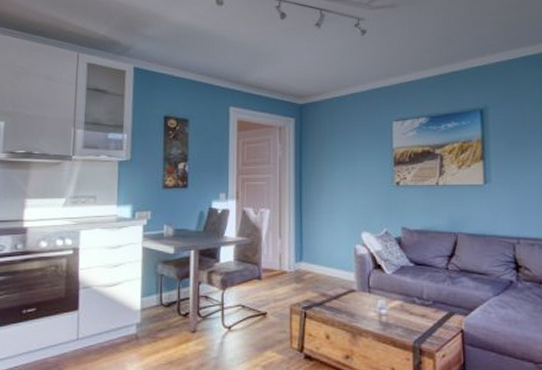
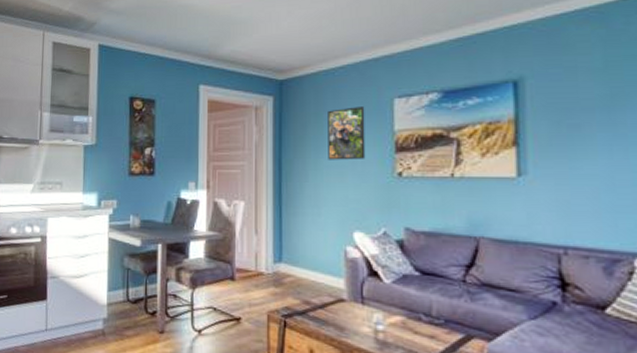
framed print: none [340,128,371,173] -> present [328,106,366,160]

